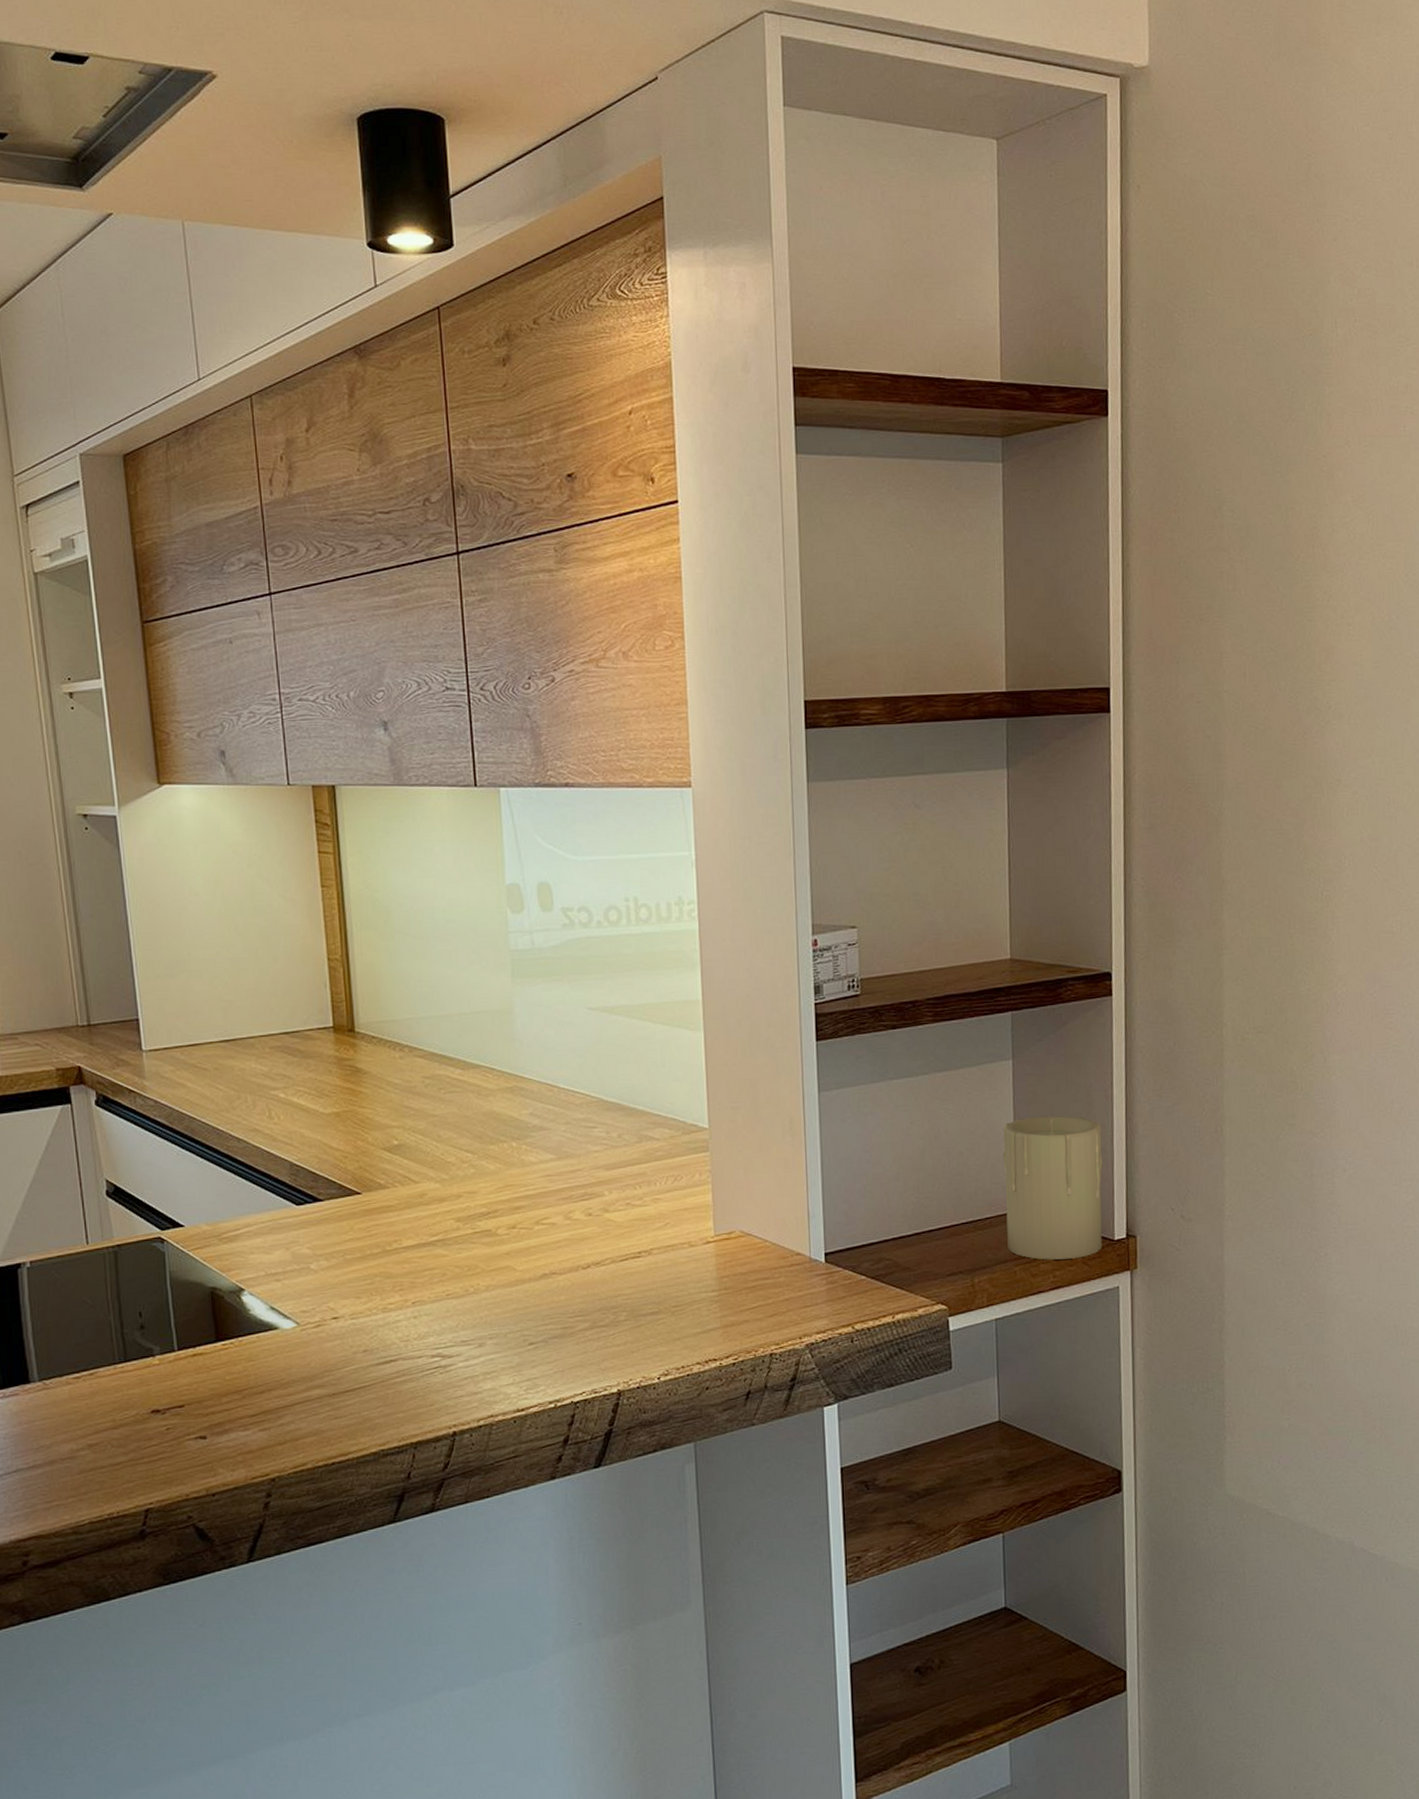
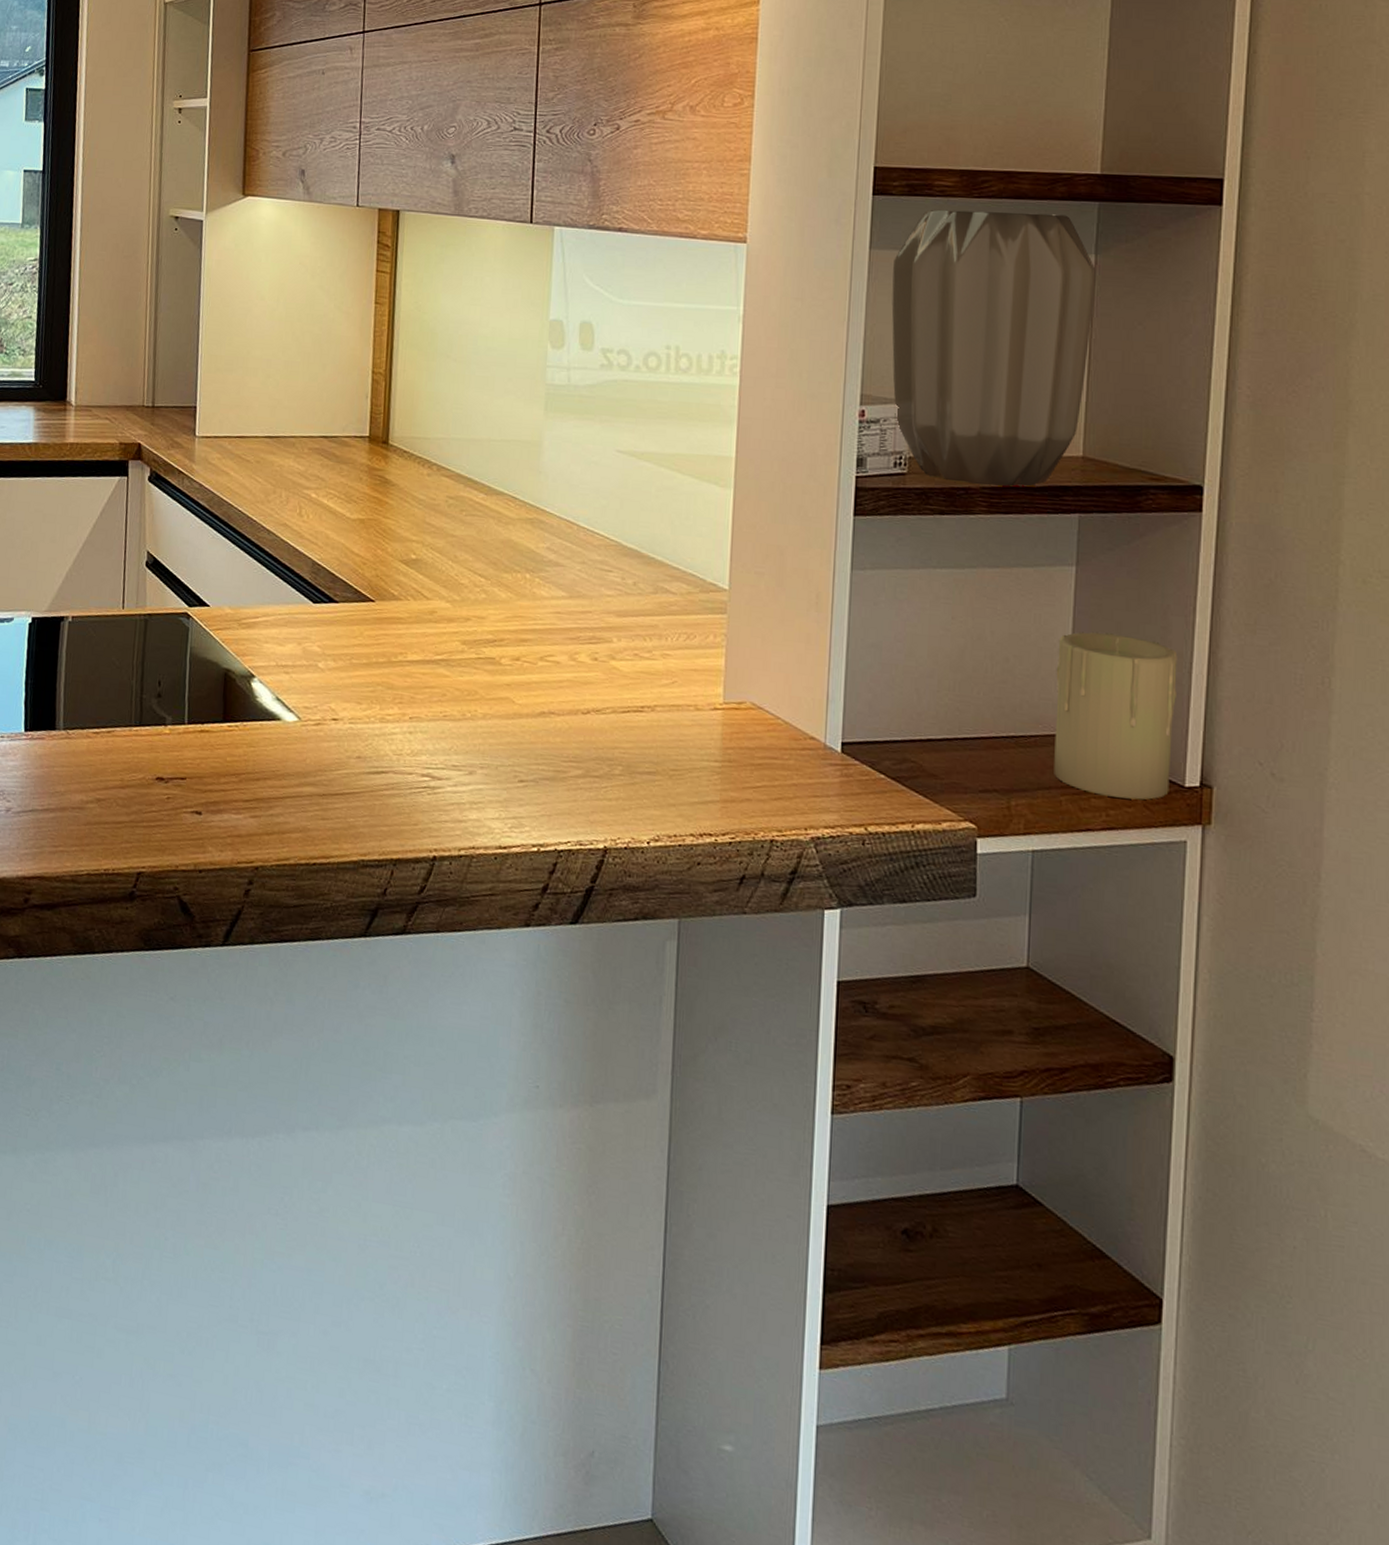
vase: none [830,733,1010,997] -> present [891,209,1096,487]

